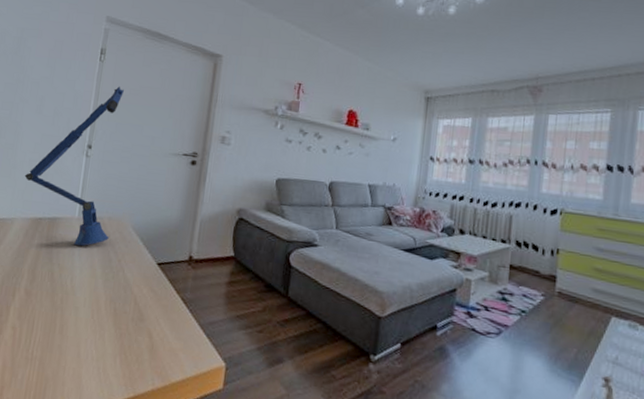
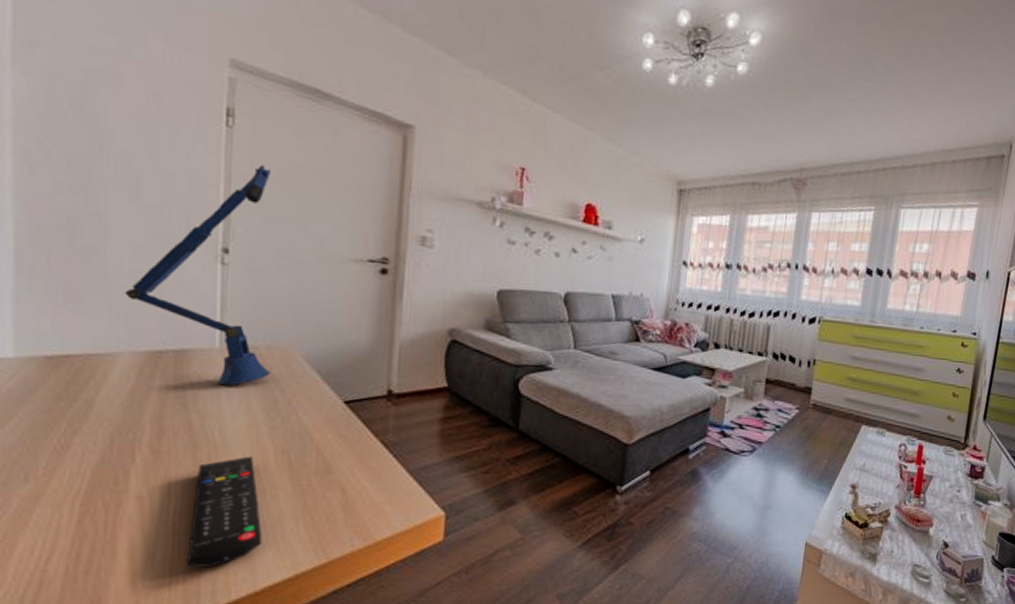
remote control: none [37,302,91,390] -> present [187,456,263,568]

